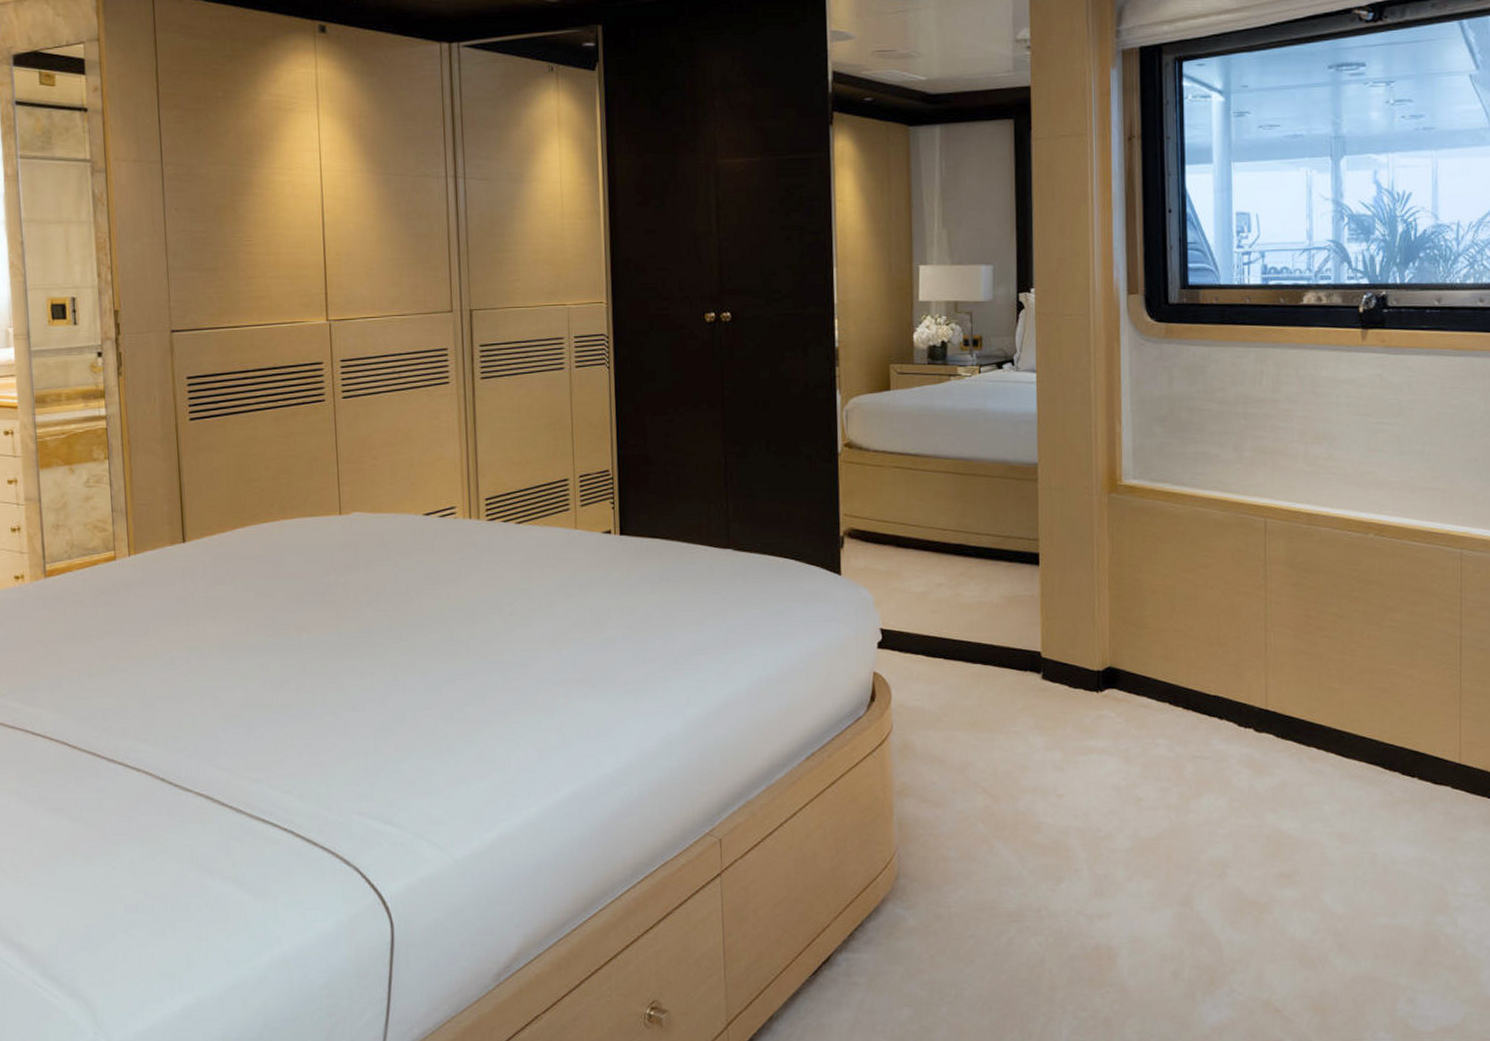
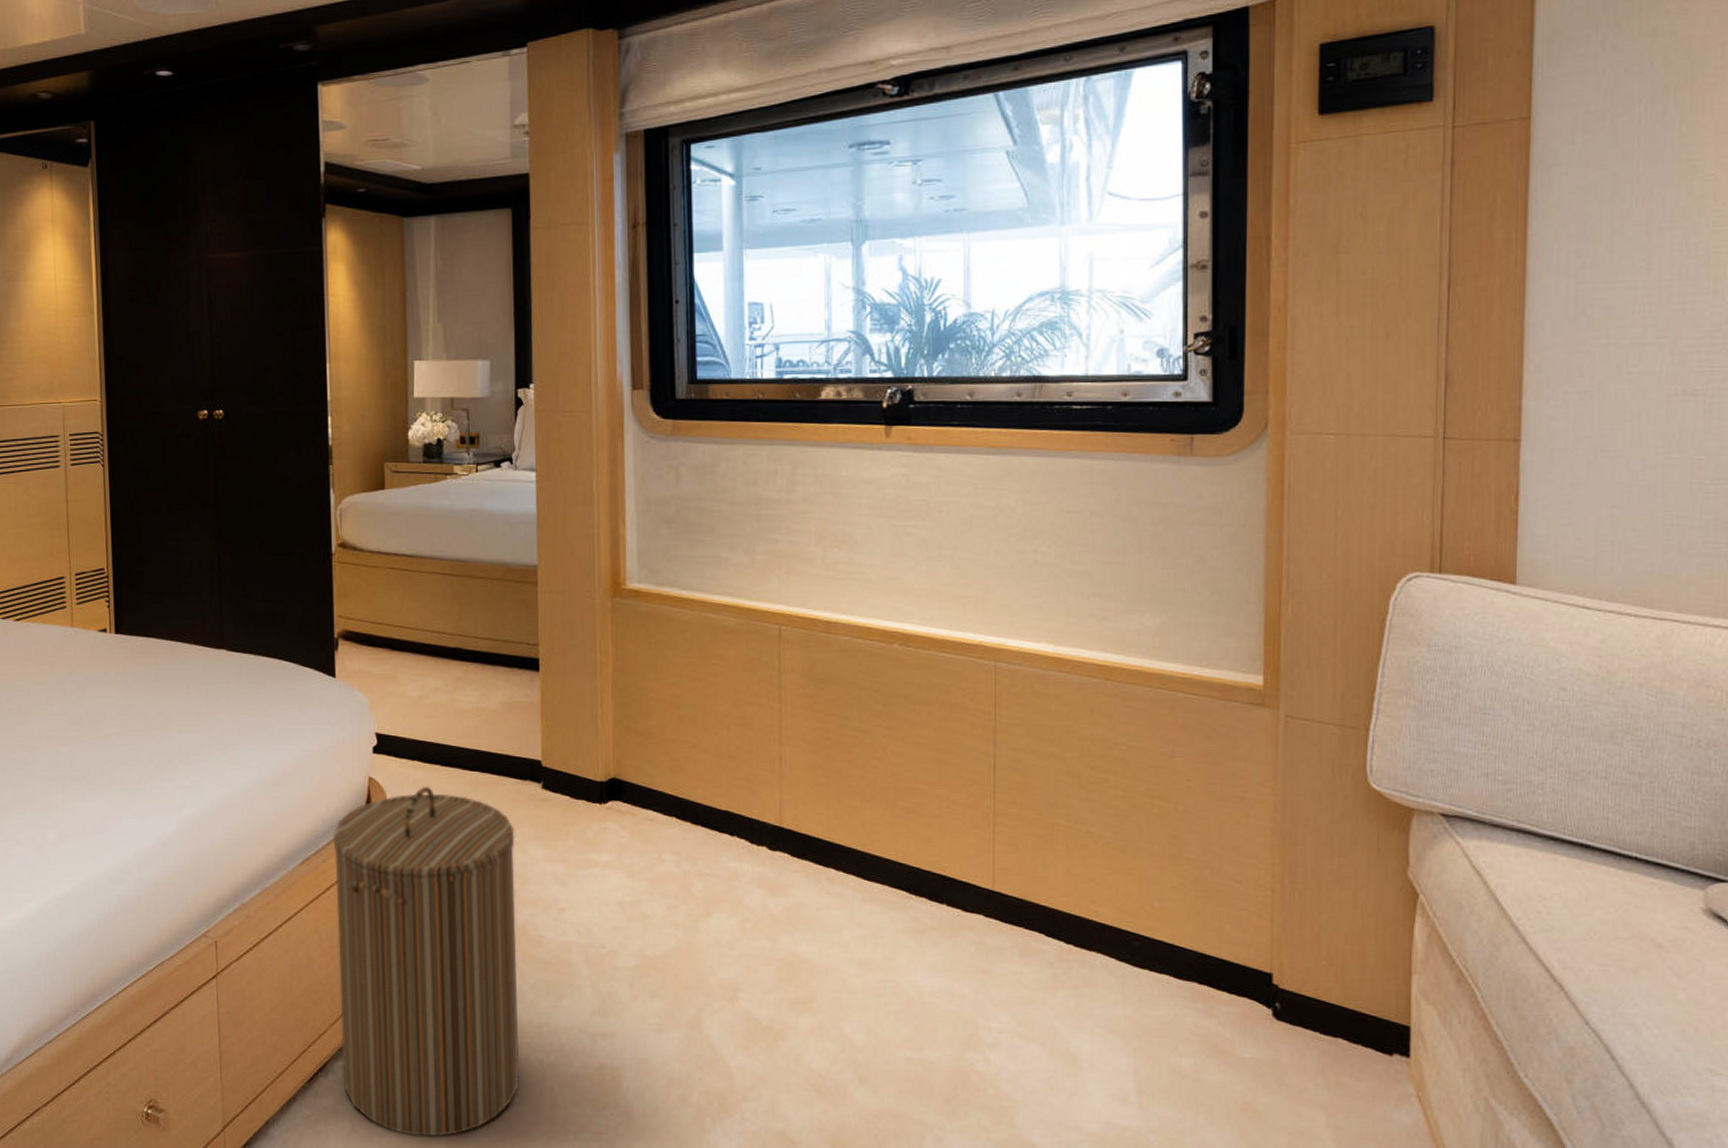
laundry hamper: none [837,680,1019,1023] -> present [332,787,519,1137]

